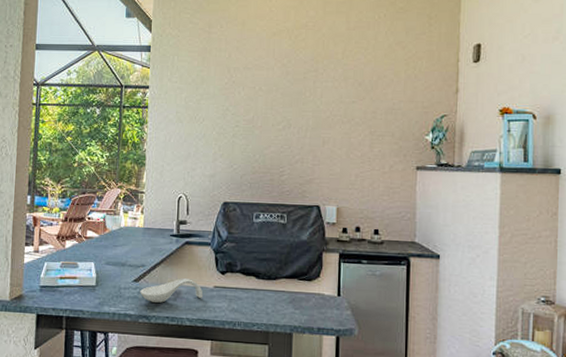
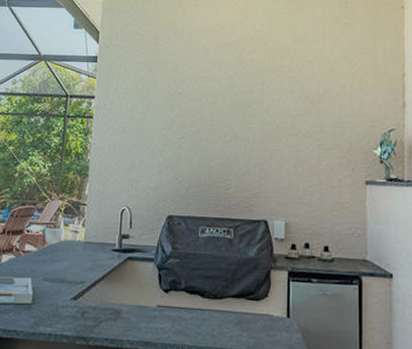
spoon rest: present [140,278,204,303] -> none [78,296,146,323]

